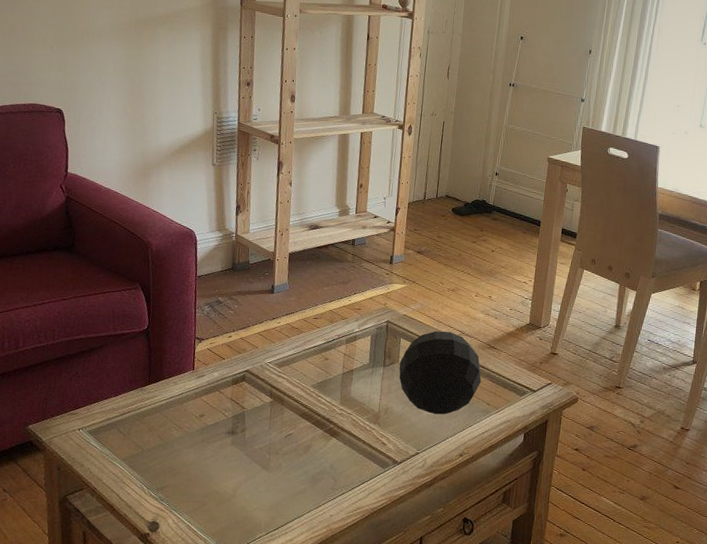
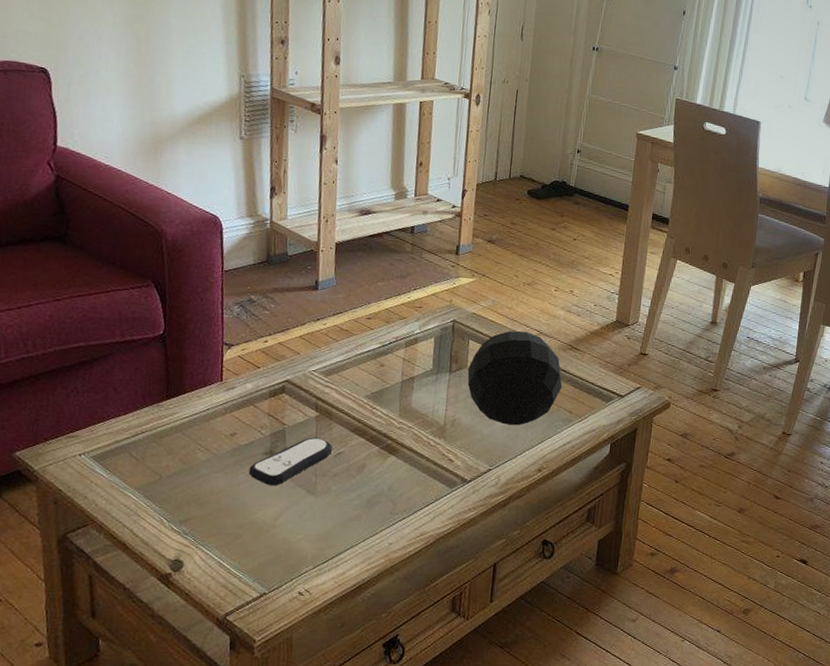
remote control: none [214,420,284,461] -> present [248,437,333,486]

